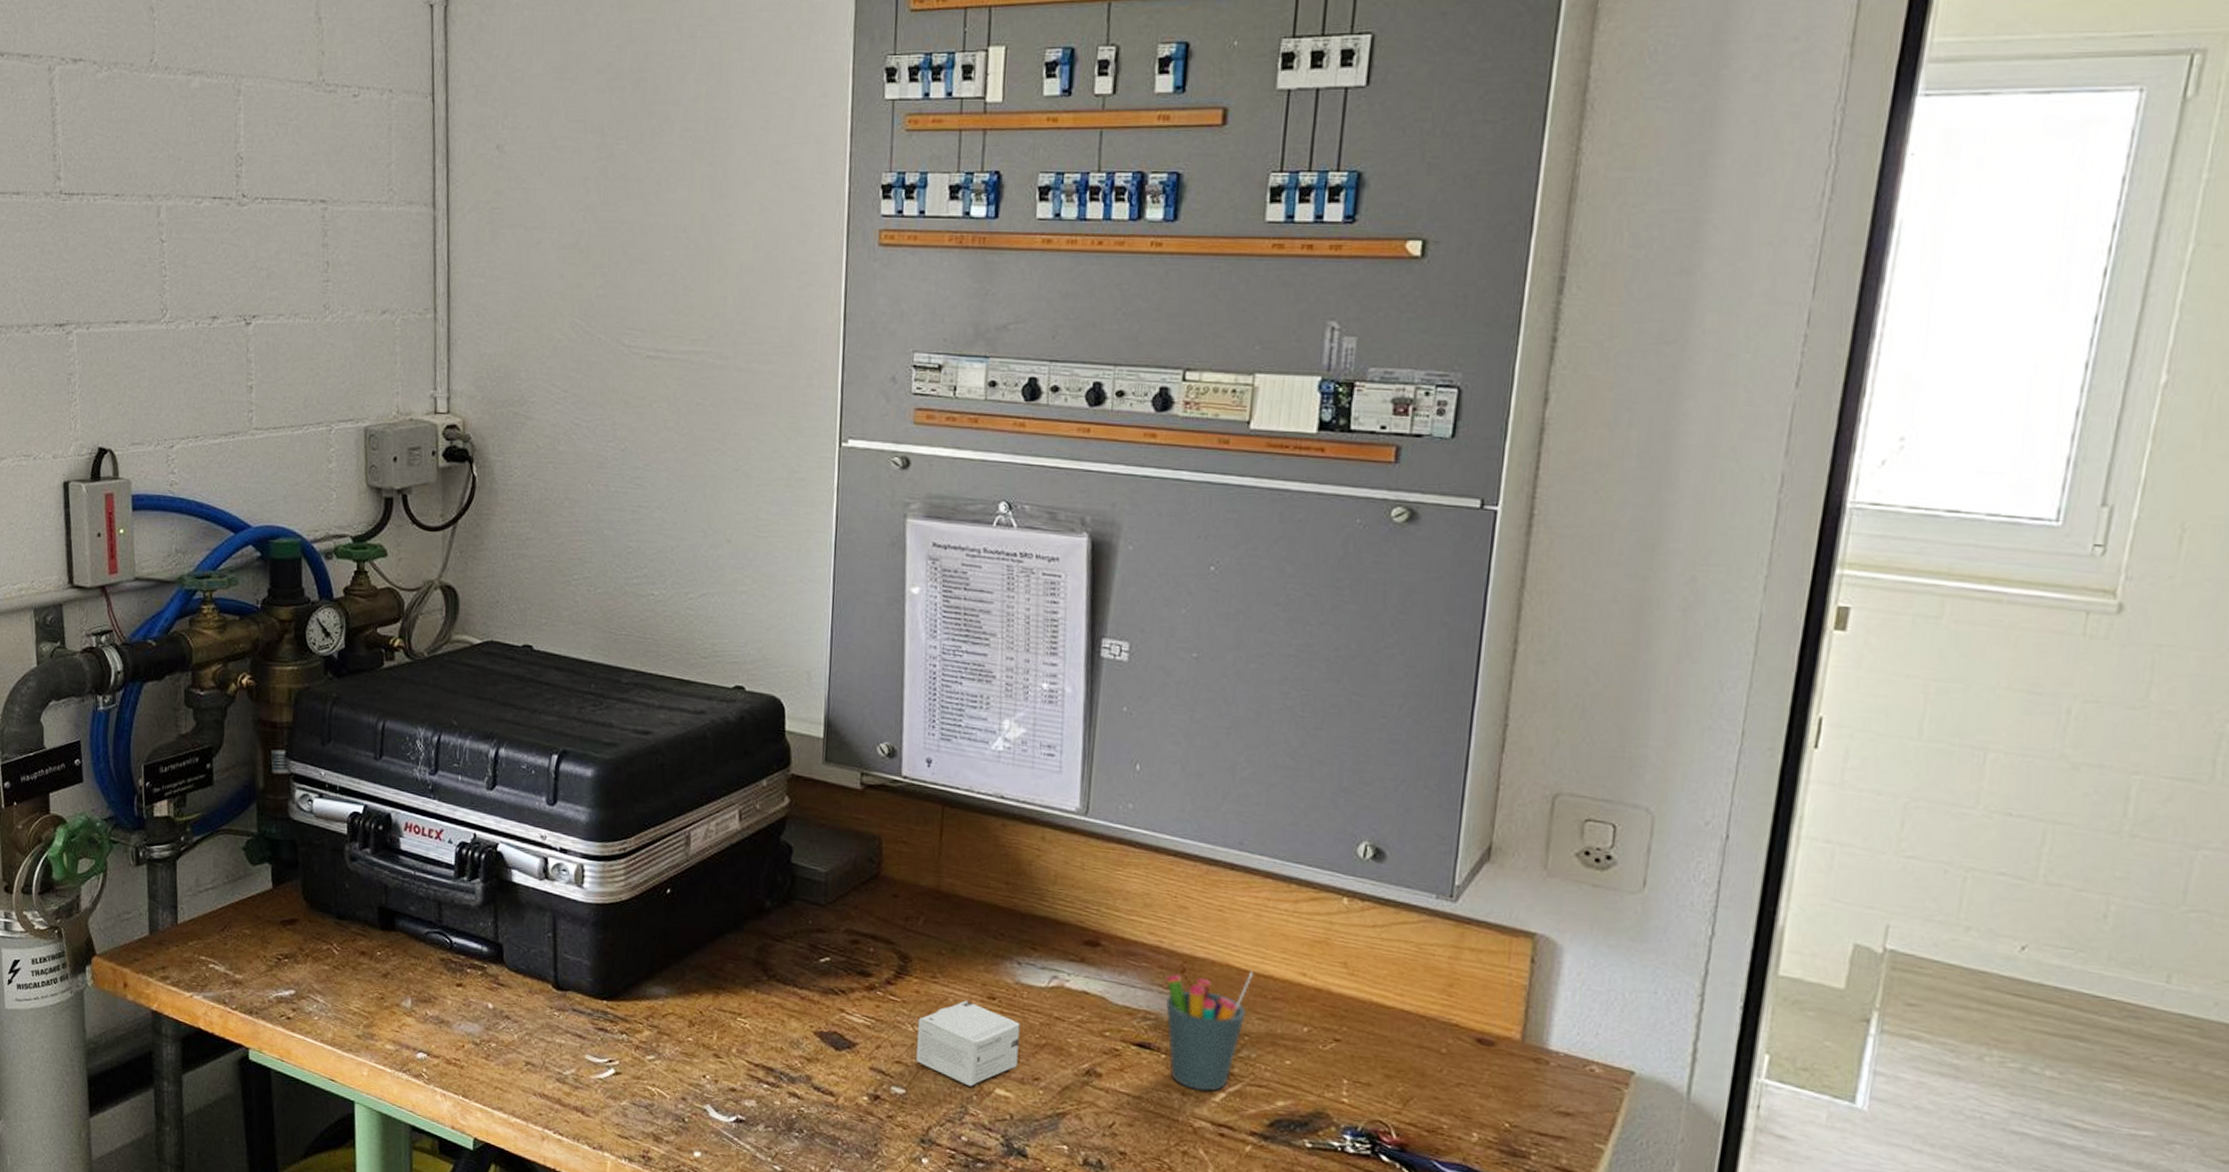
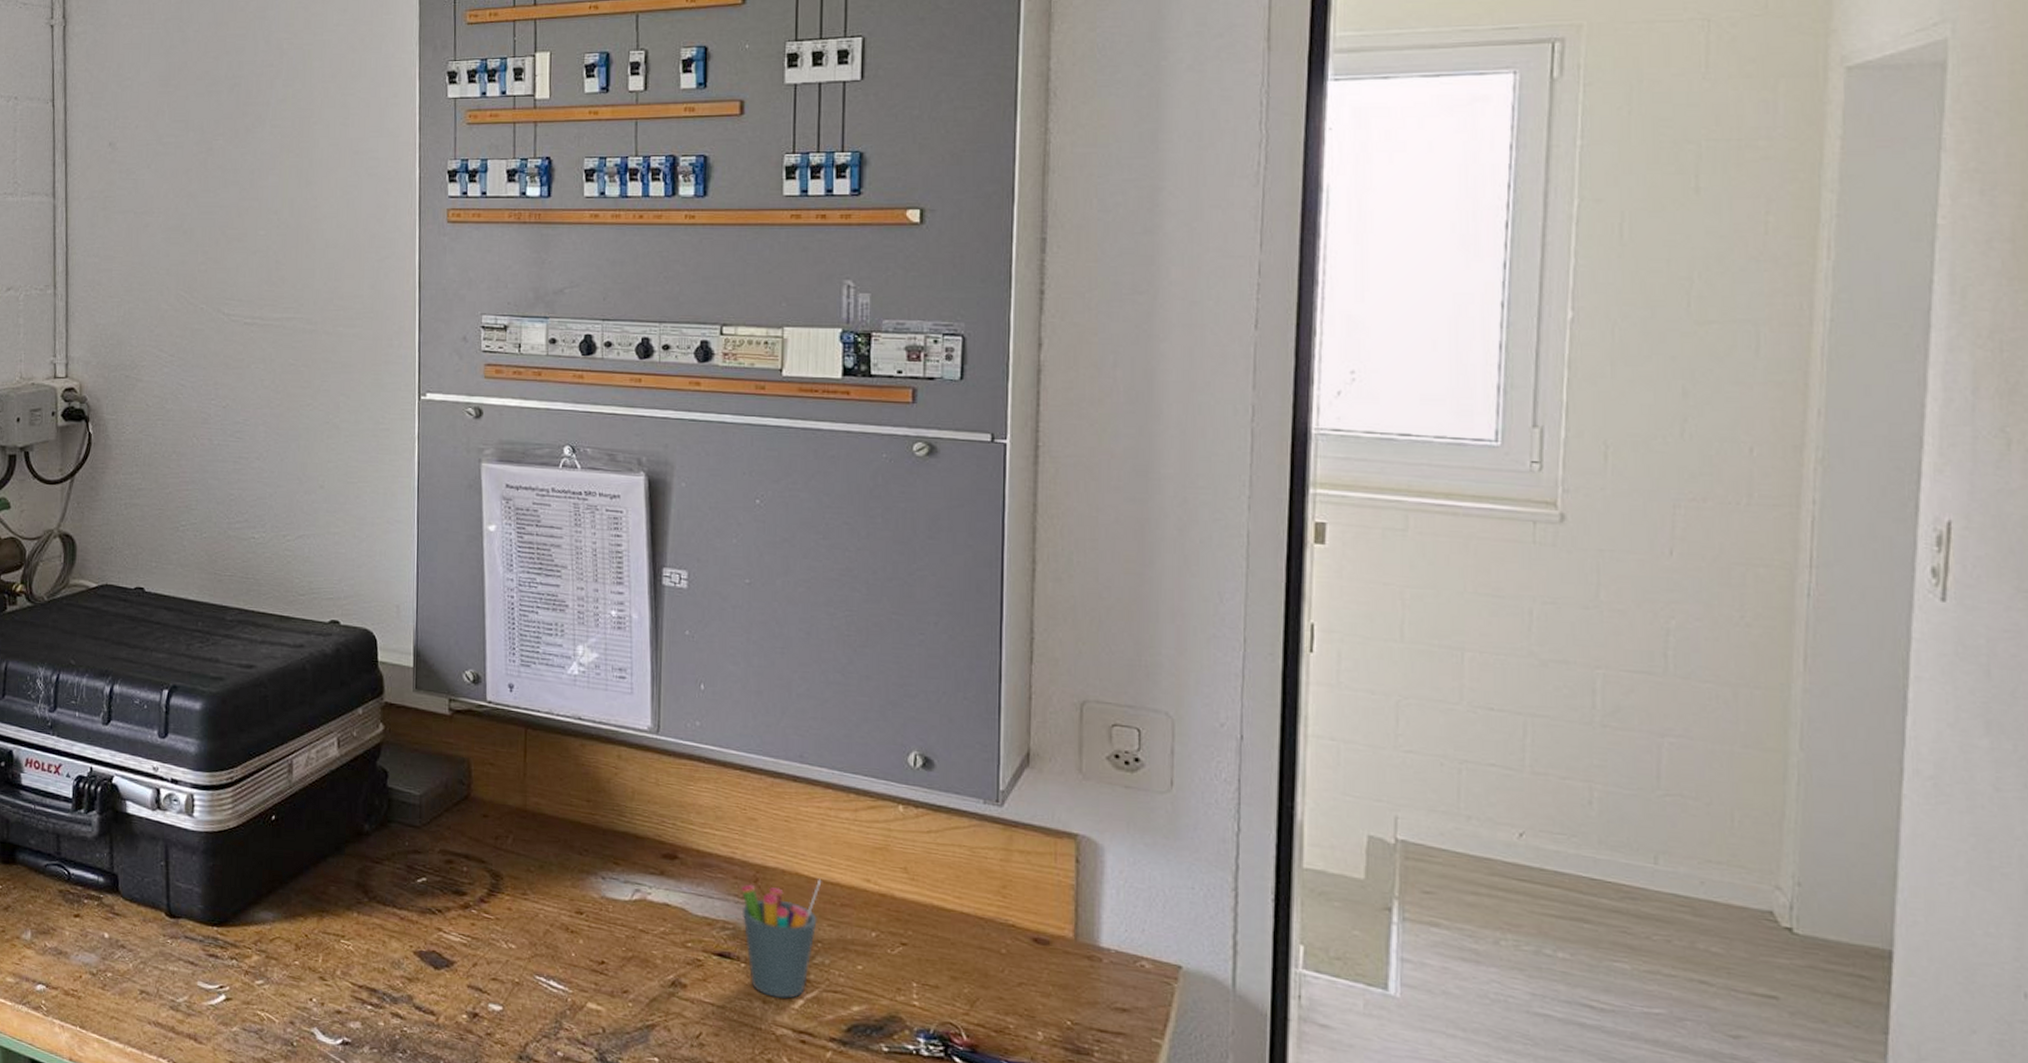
small box: present [916,1000,1020,1087] -> none [510,916,607,1001]

